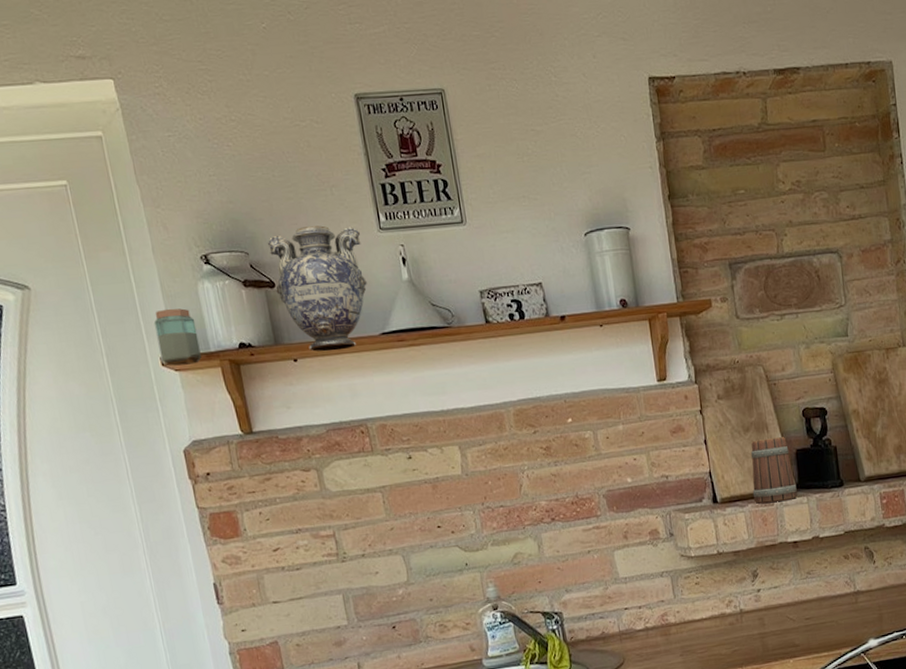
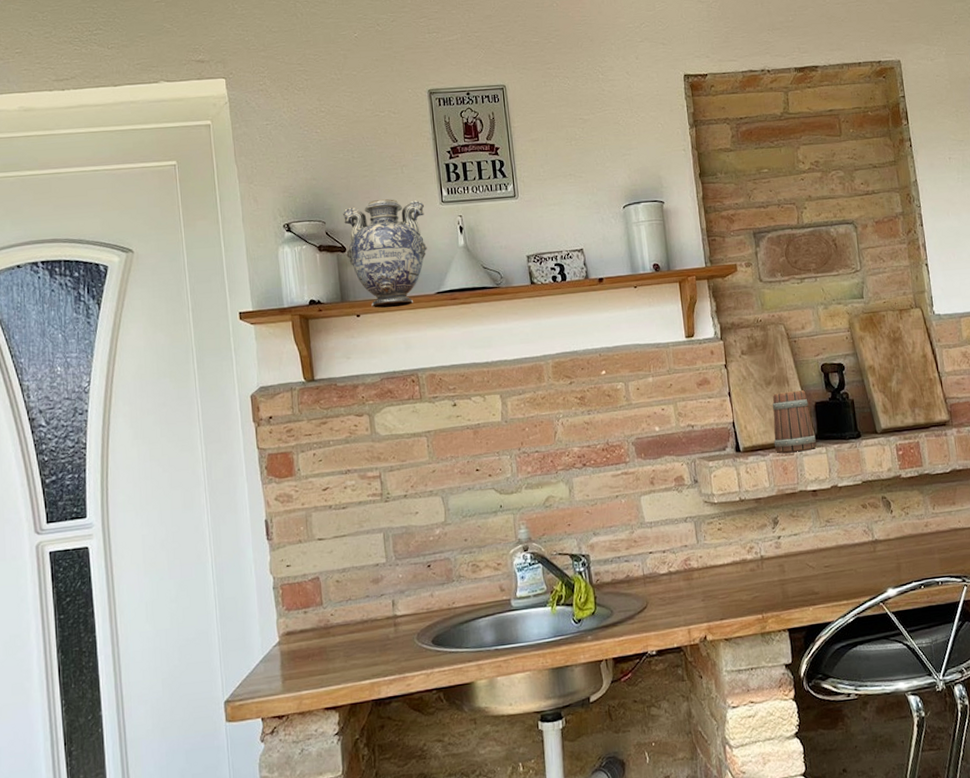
peanut butter: present [154,308,202,366] -> none [237,269,275,320]

